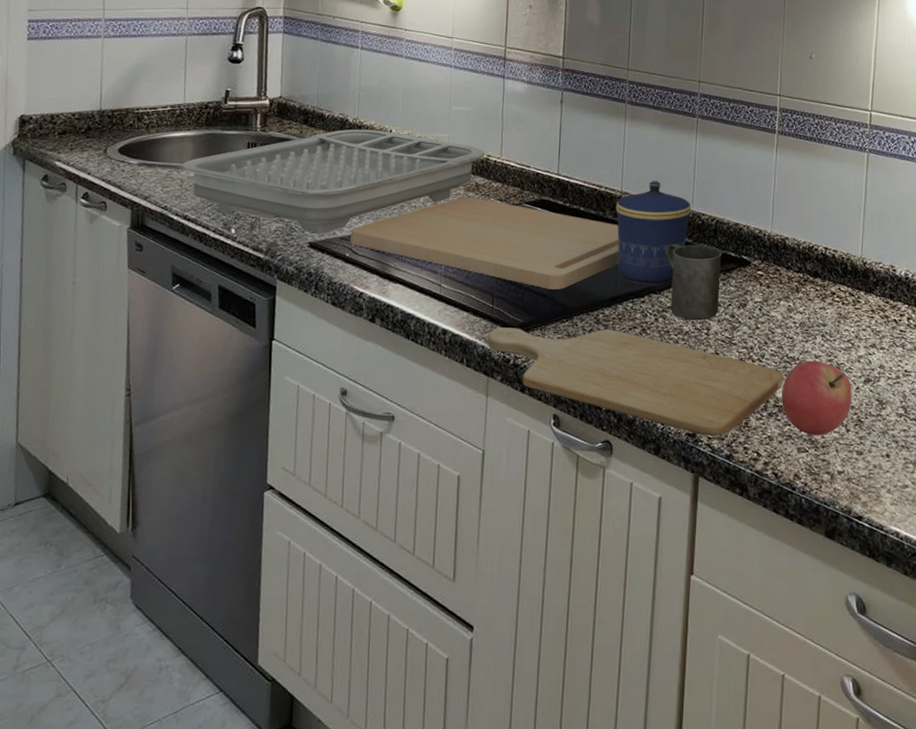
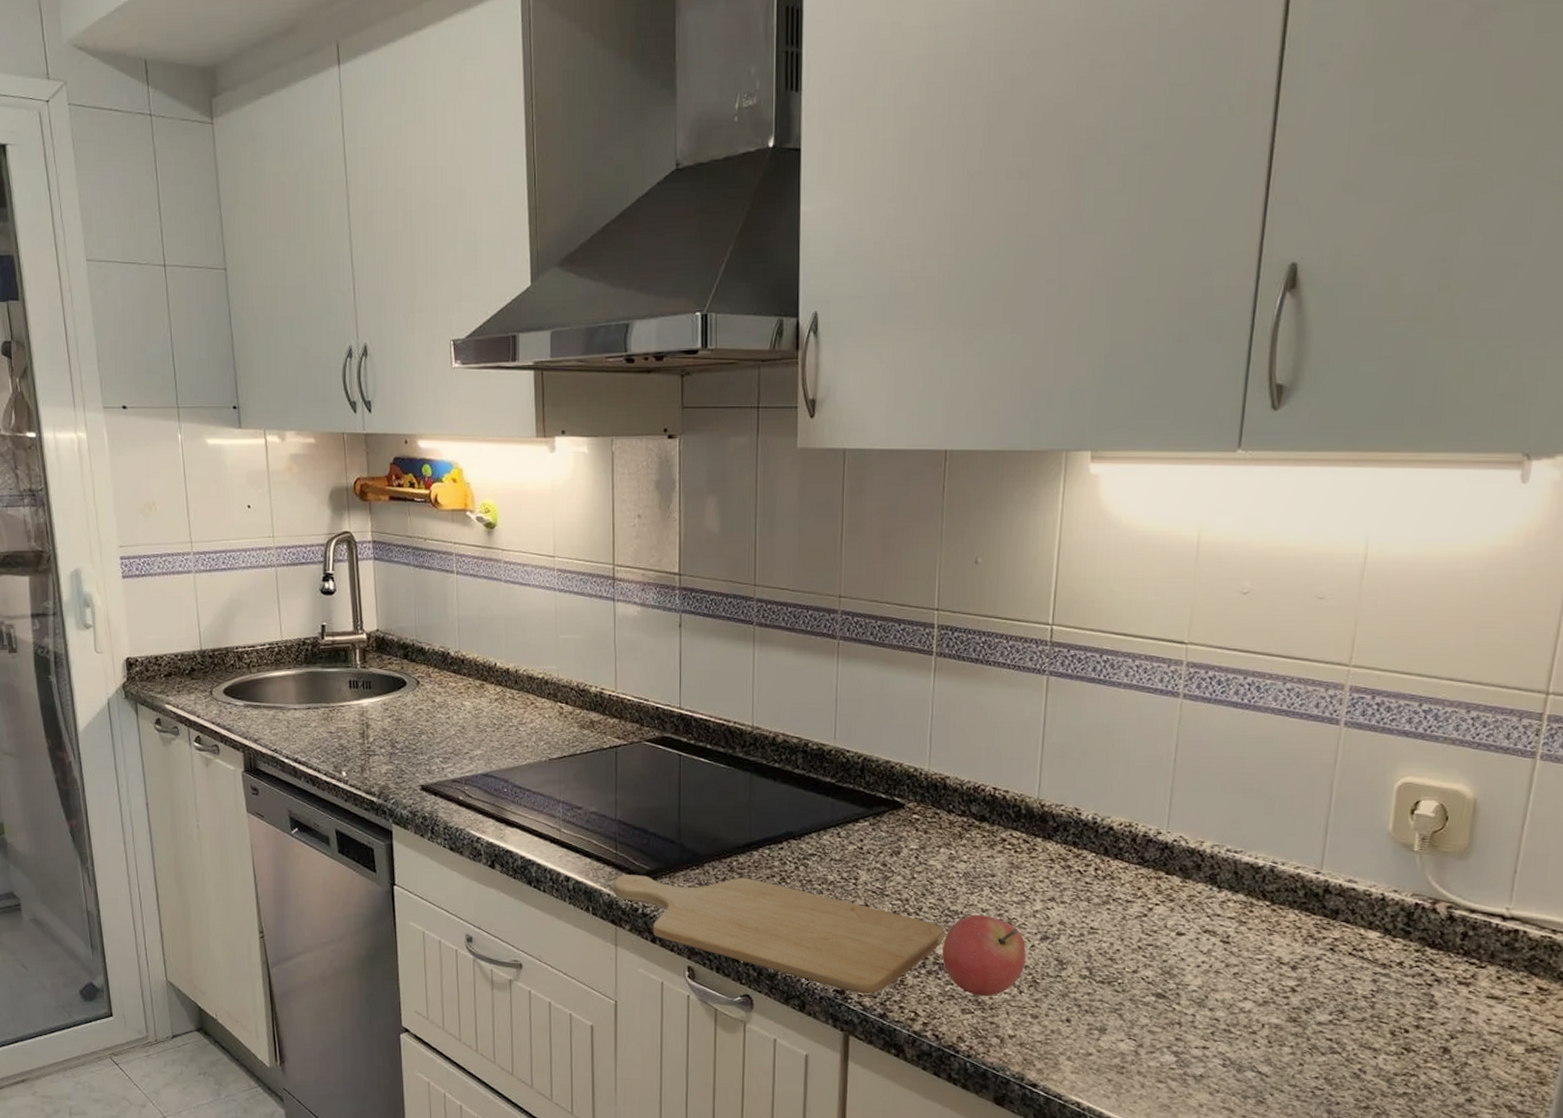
dish rack: present [181,129,486,234] -> none [286,663,599,776]
cutting board: present [350,197,620,290] -> none [462,735,753,835]
decorative jar: present [615,180,691,287] -> none [746,712,833,832]
mug: present [667,243,723,321] -> none [807,784,871,869]

